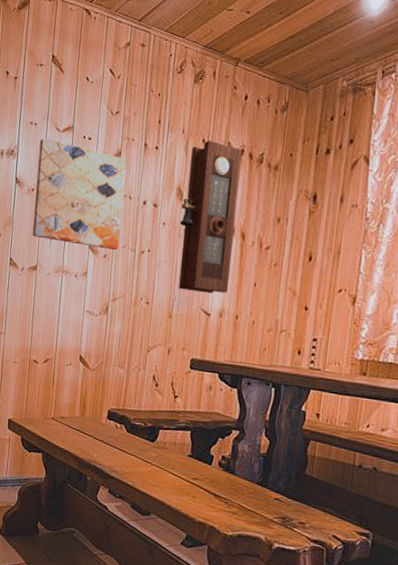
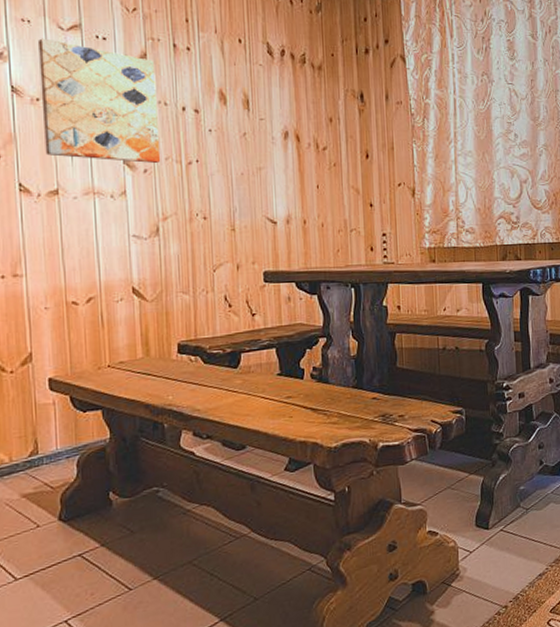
pendulum clock: present [179,140,243,294] -> none [226,40,291,201]

